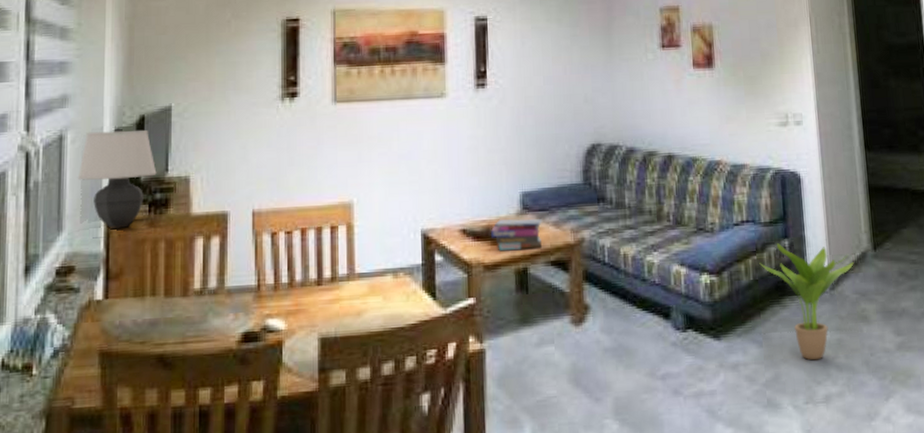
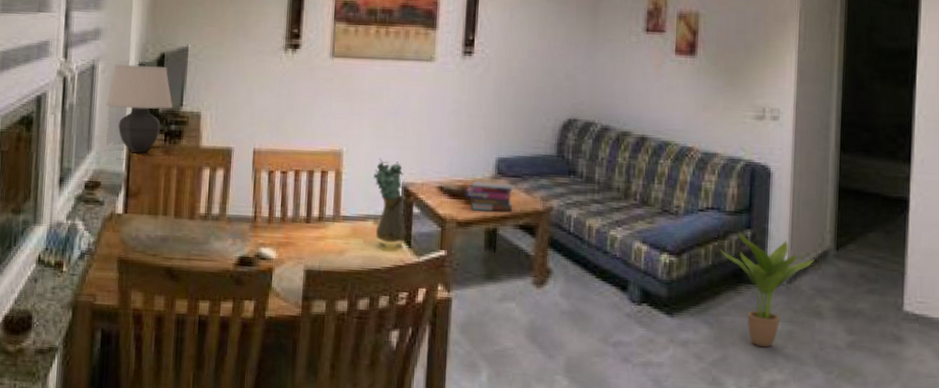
vase: none [389,206,430,307] -> present [373,158,406,252]

